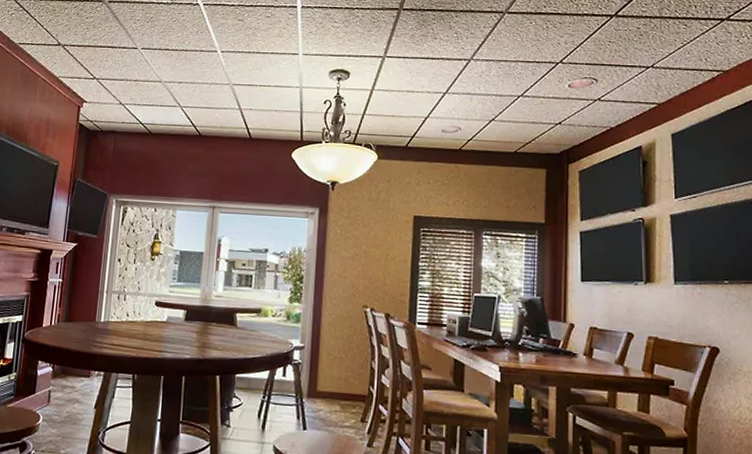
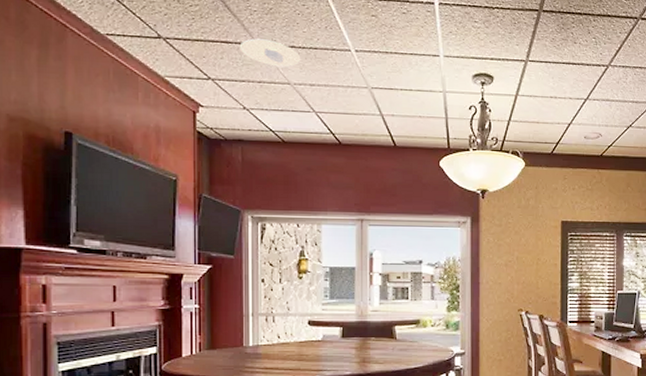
recessed light: none [122,43,173,68] -> present [239,38,301,68]

